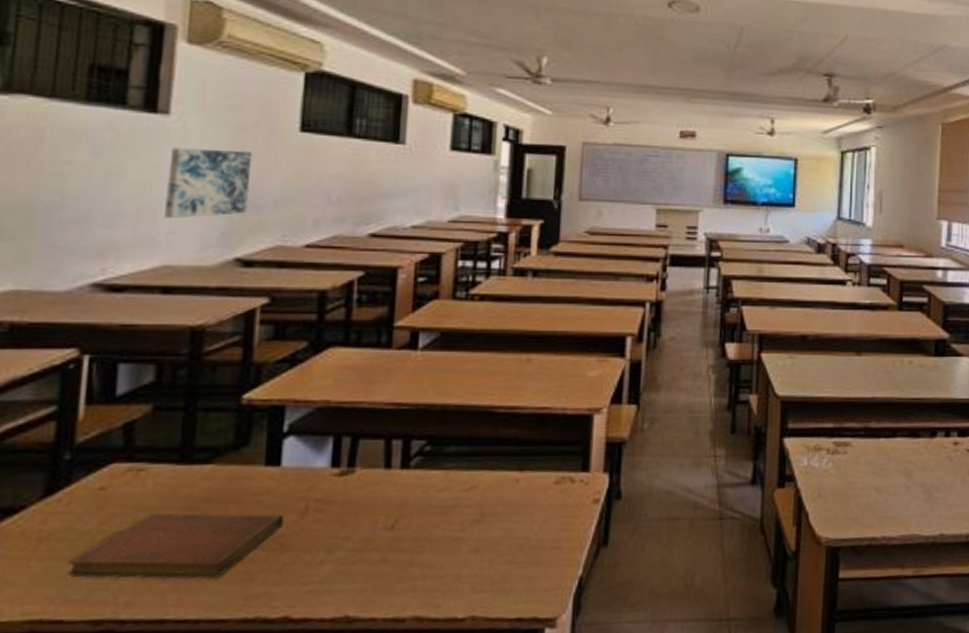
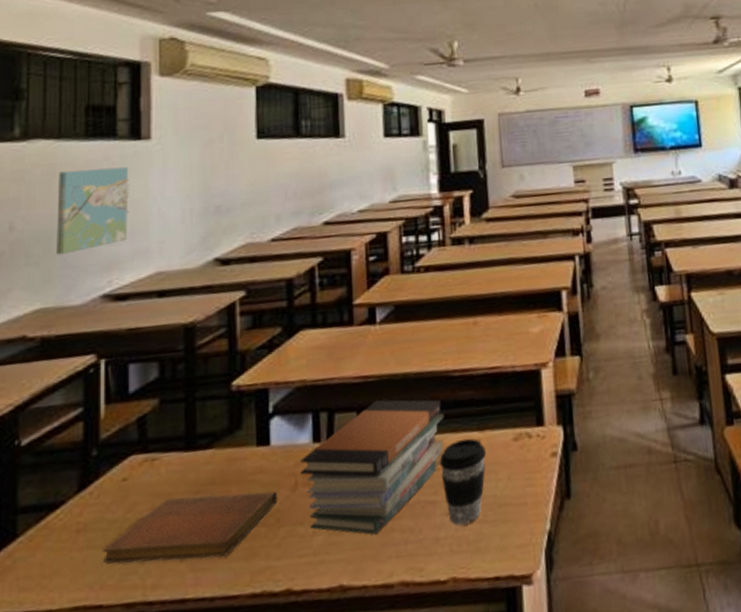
map: none [37,136,139,232] -> present [56,166,129,256]
wall art: present [164,147,253,219] -> none [153,162,220,231]
book stack: none [313,429,483,567] -> present [300,399,445,535]
coffee cup: none [471,477,524,564] -> present [439,438,487,525]

